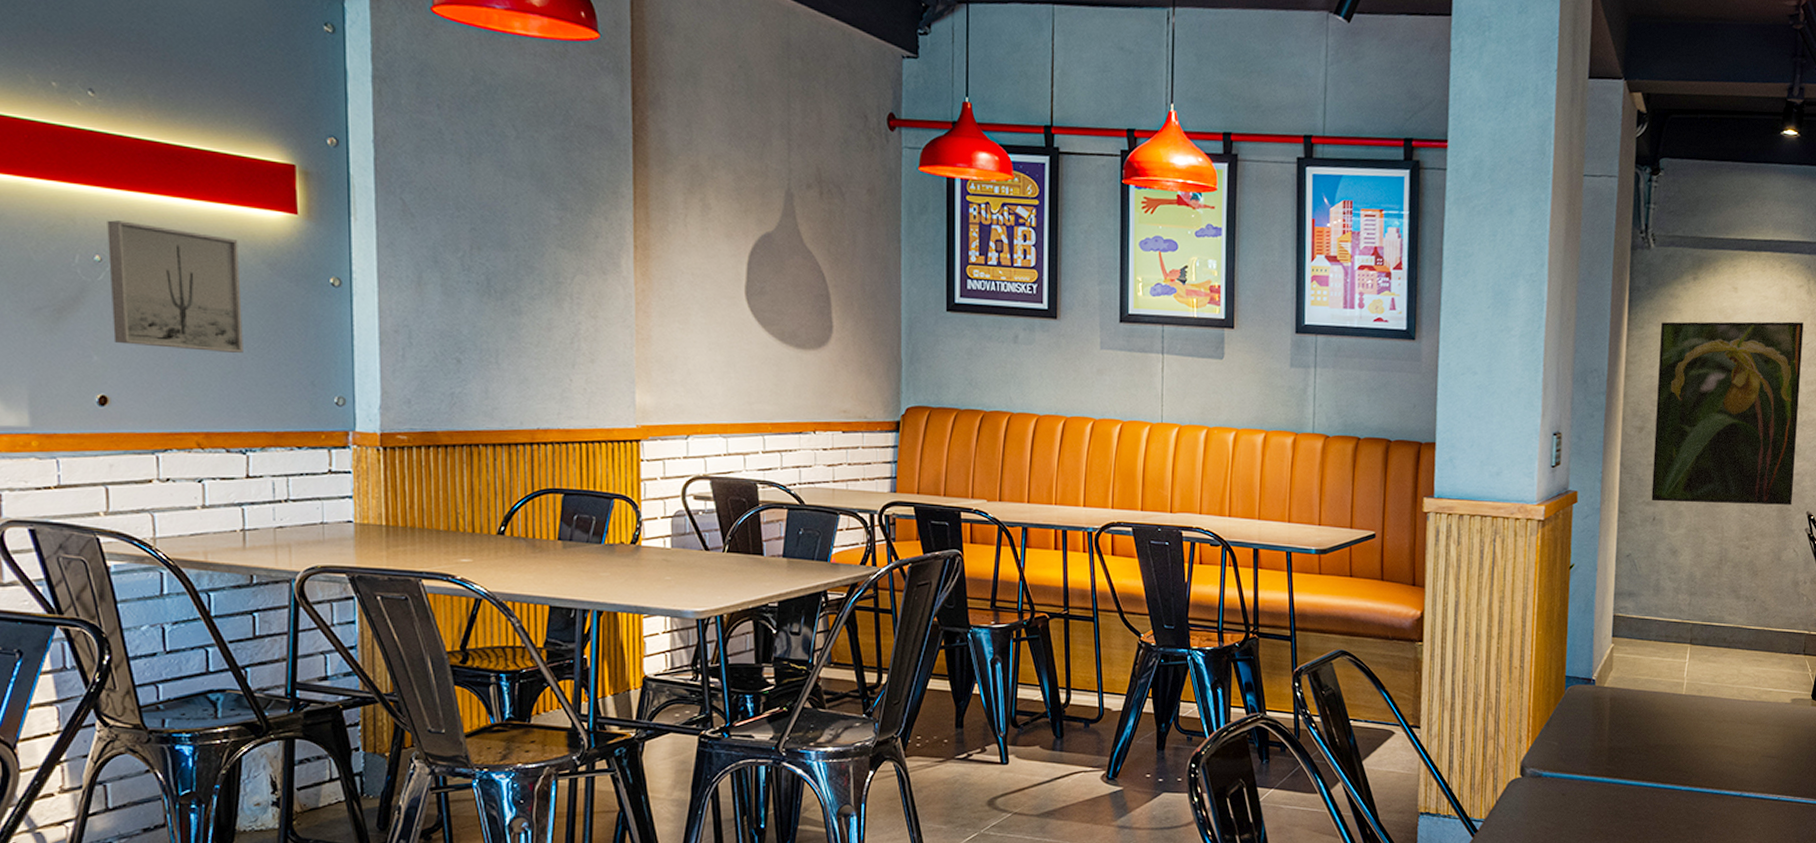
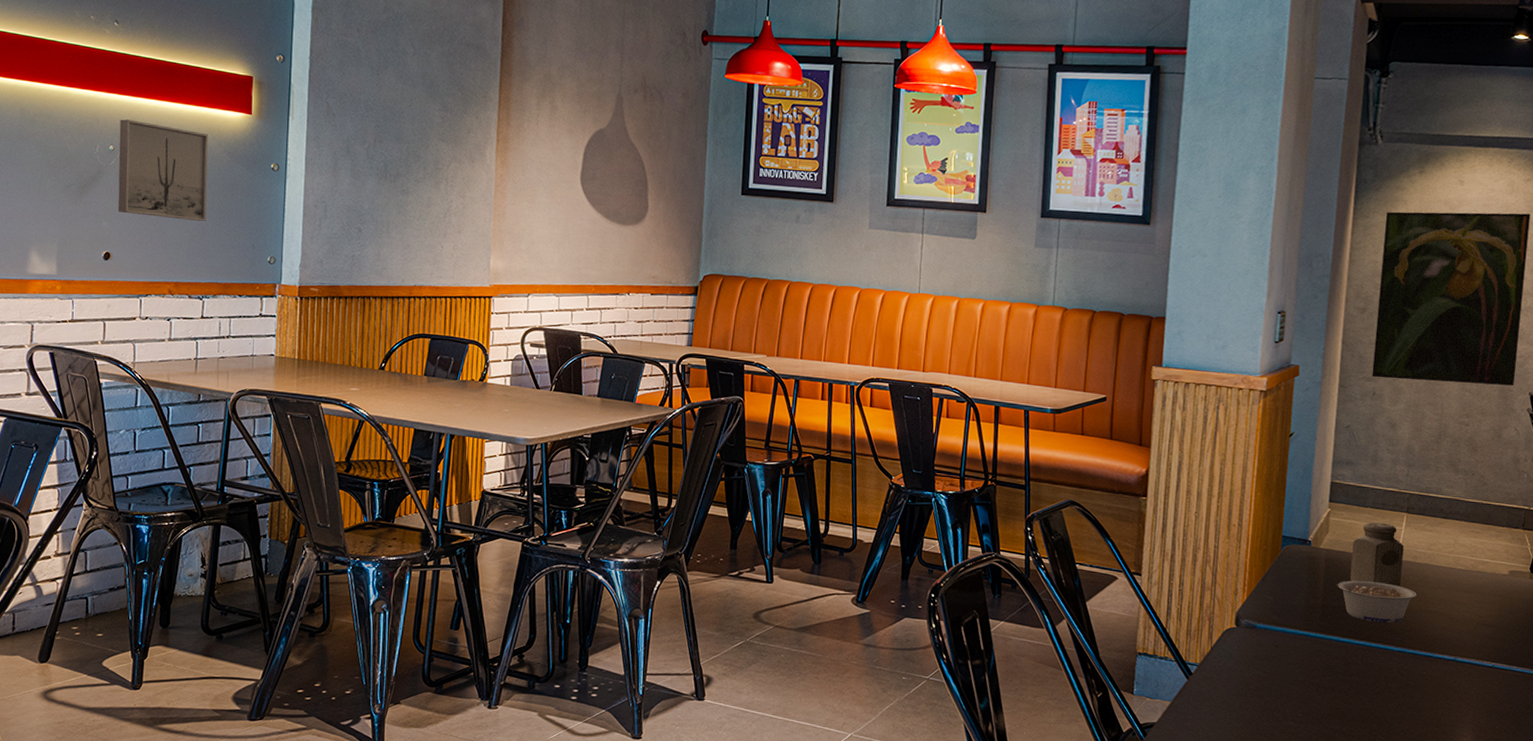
legume: none [1622,719,1702,762] -> present [1336,580,1417,623]
salt shaker: none [1635,656,1688,723] -> present [1350,522,1404,587]

